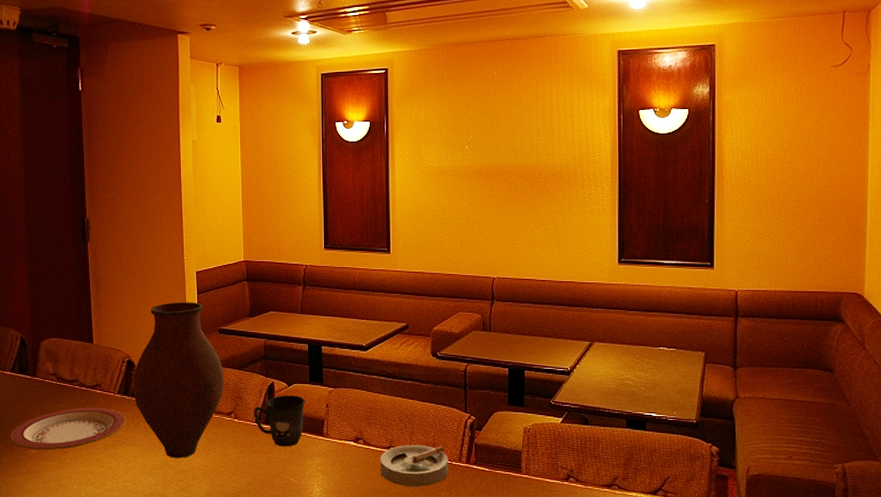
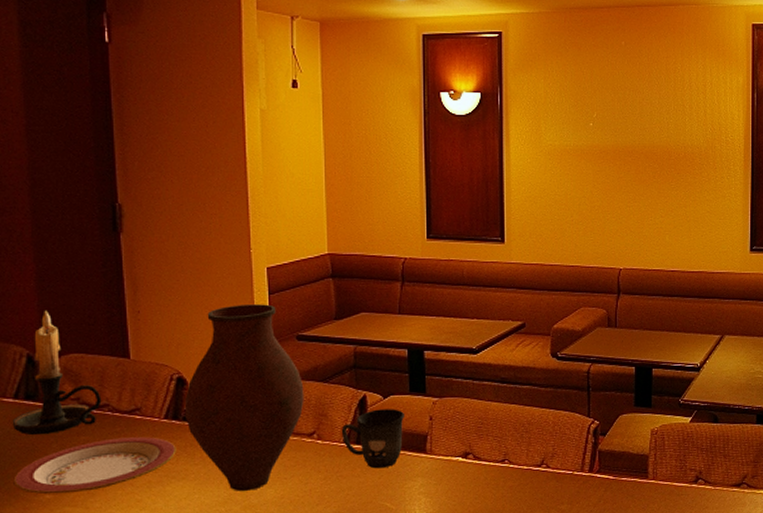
candle holder: none [9,303,73,402] -> present [12,310,102,436]
ashtray: present [380,444,449,488] -> none [492,455,570,503]

